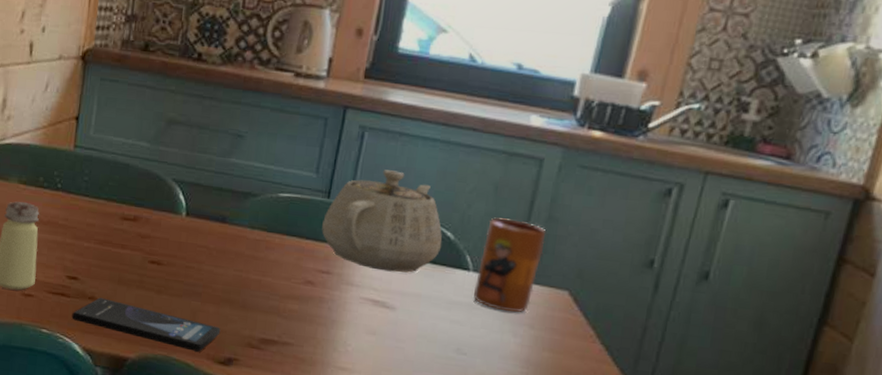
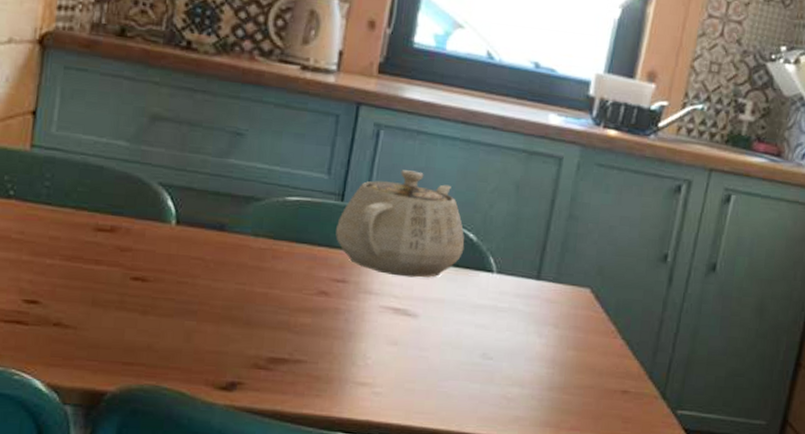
smartphone: present [71,297,221,352] -> none [31,323,222,378]
mug: present [474,217,547,313] -> none [498,217,568,313]

